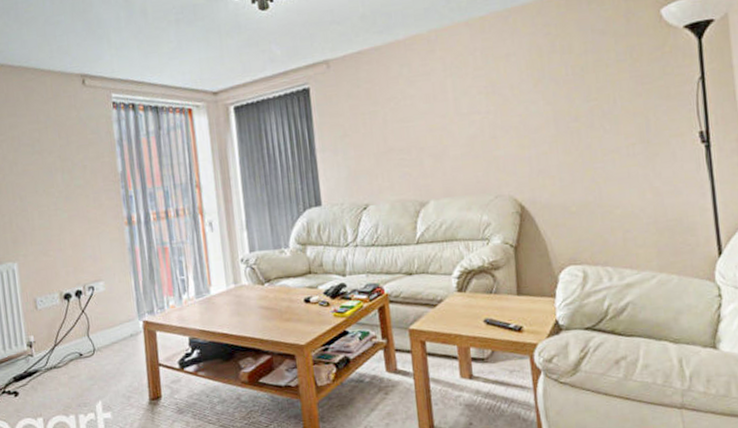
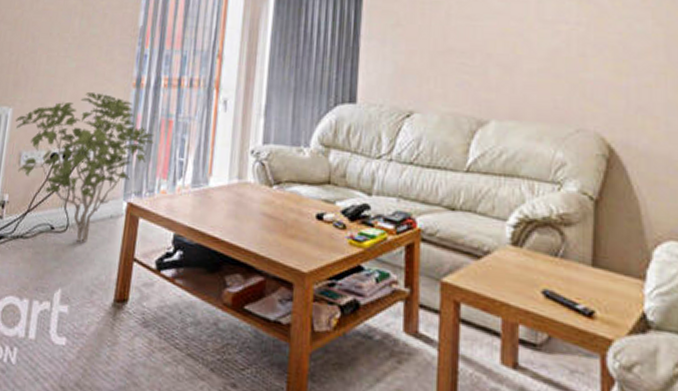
shrub: none [22,235,155,361] -> present [15,91,154,242]

